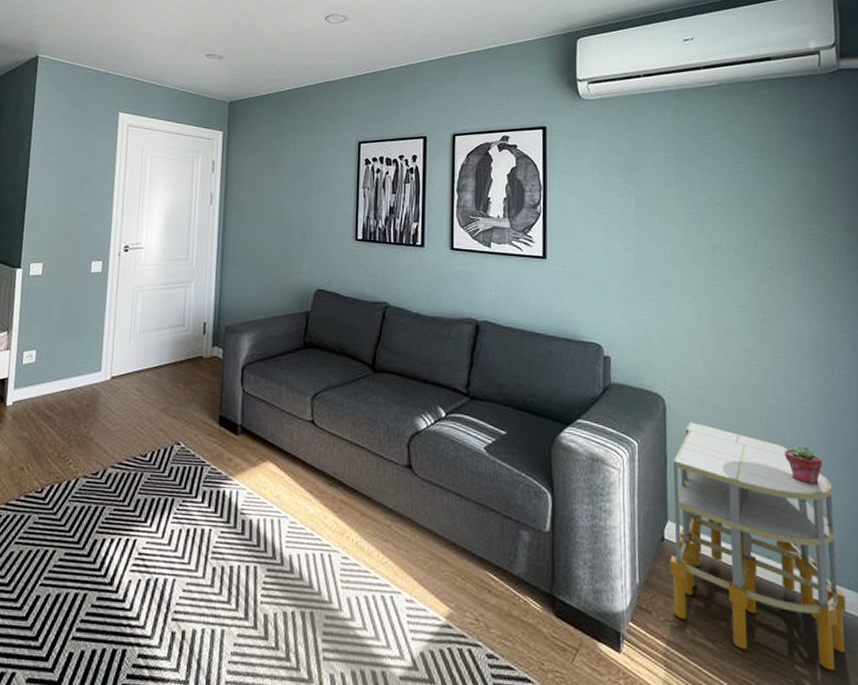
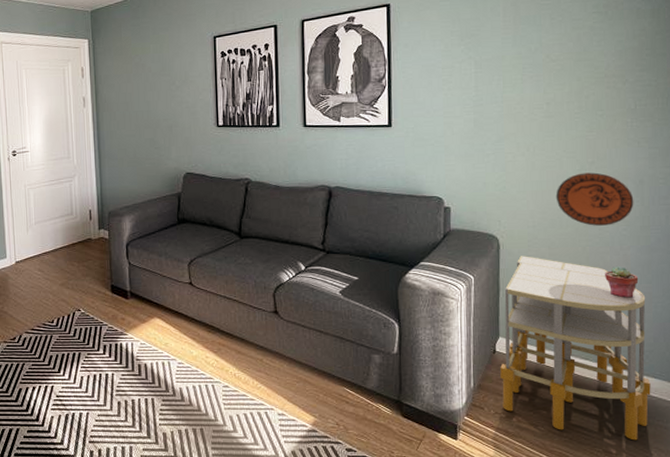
decorative plate: none [726,330,812,395] -> present [555,172,634,226]

